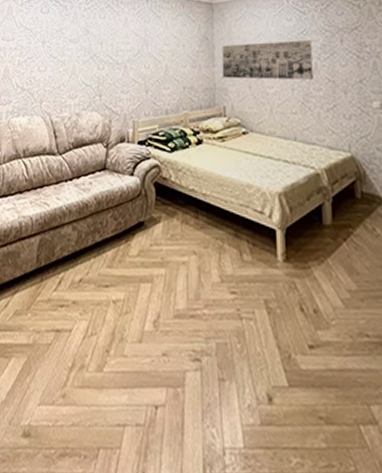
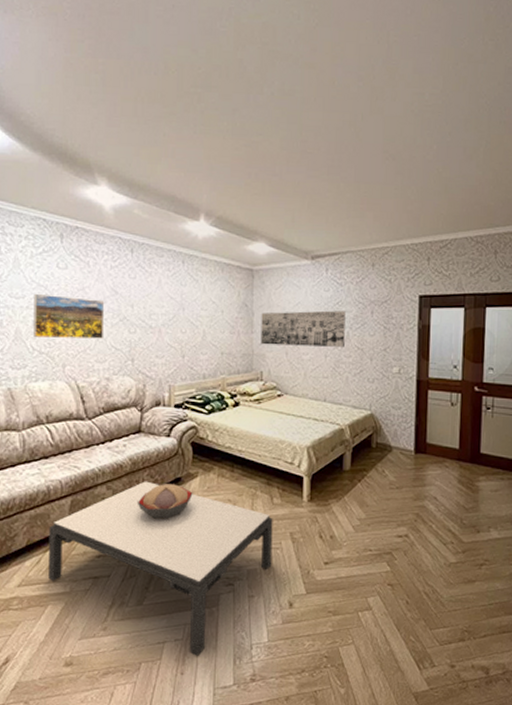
coffee table: none [14,223,245,452] -> present [48,481,273,656]
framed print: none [18,36,78,76] -> present [32,293,105,339]
decorative bowl: none [100,228,156,271] -> present [137,484,193,520]

